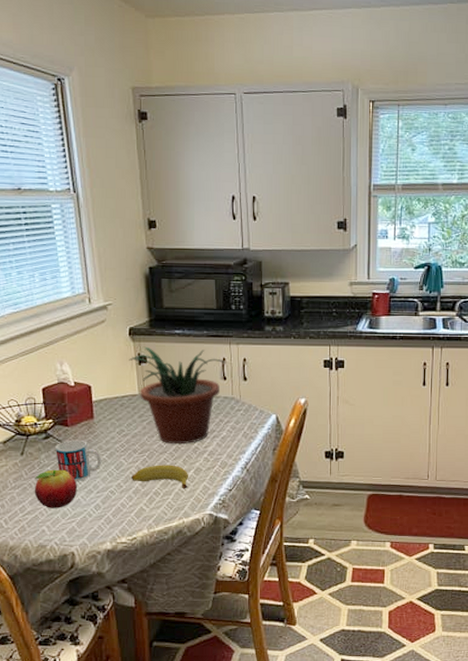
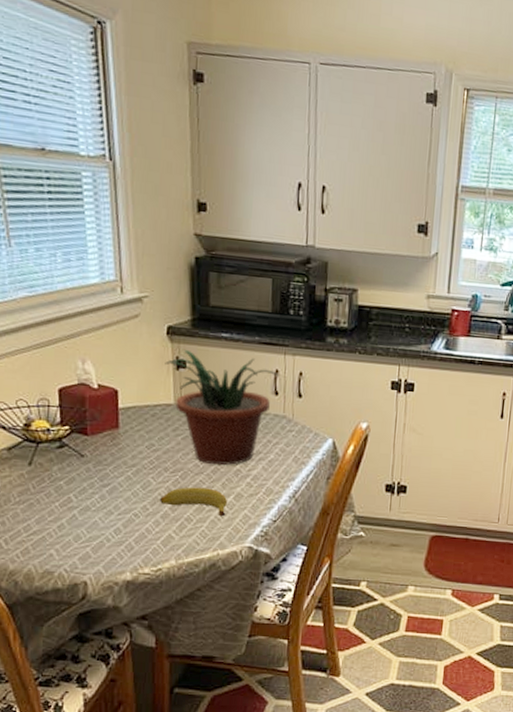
fruit: present [34,469,77,508] -> none [42,484,95,530]
mug: present [56,439,101,481] -> none [71,451,125,500]

